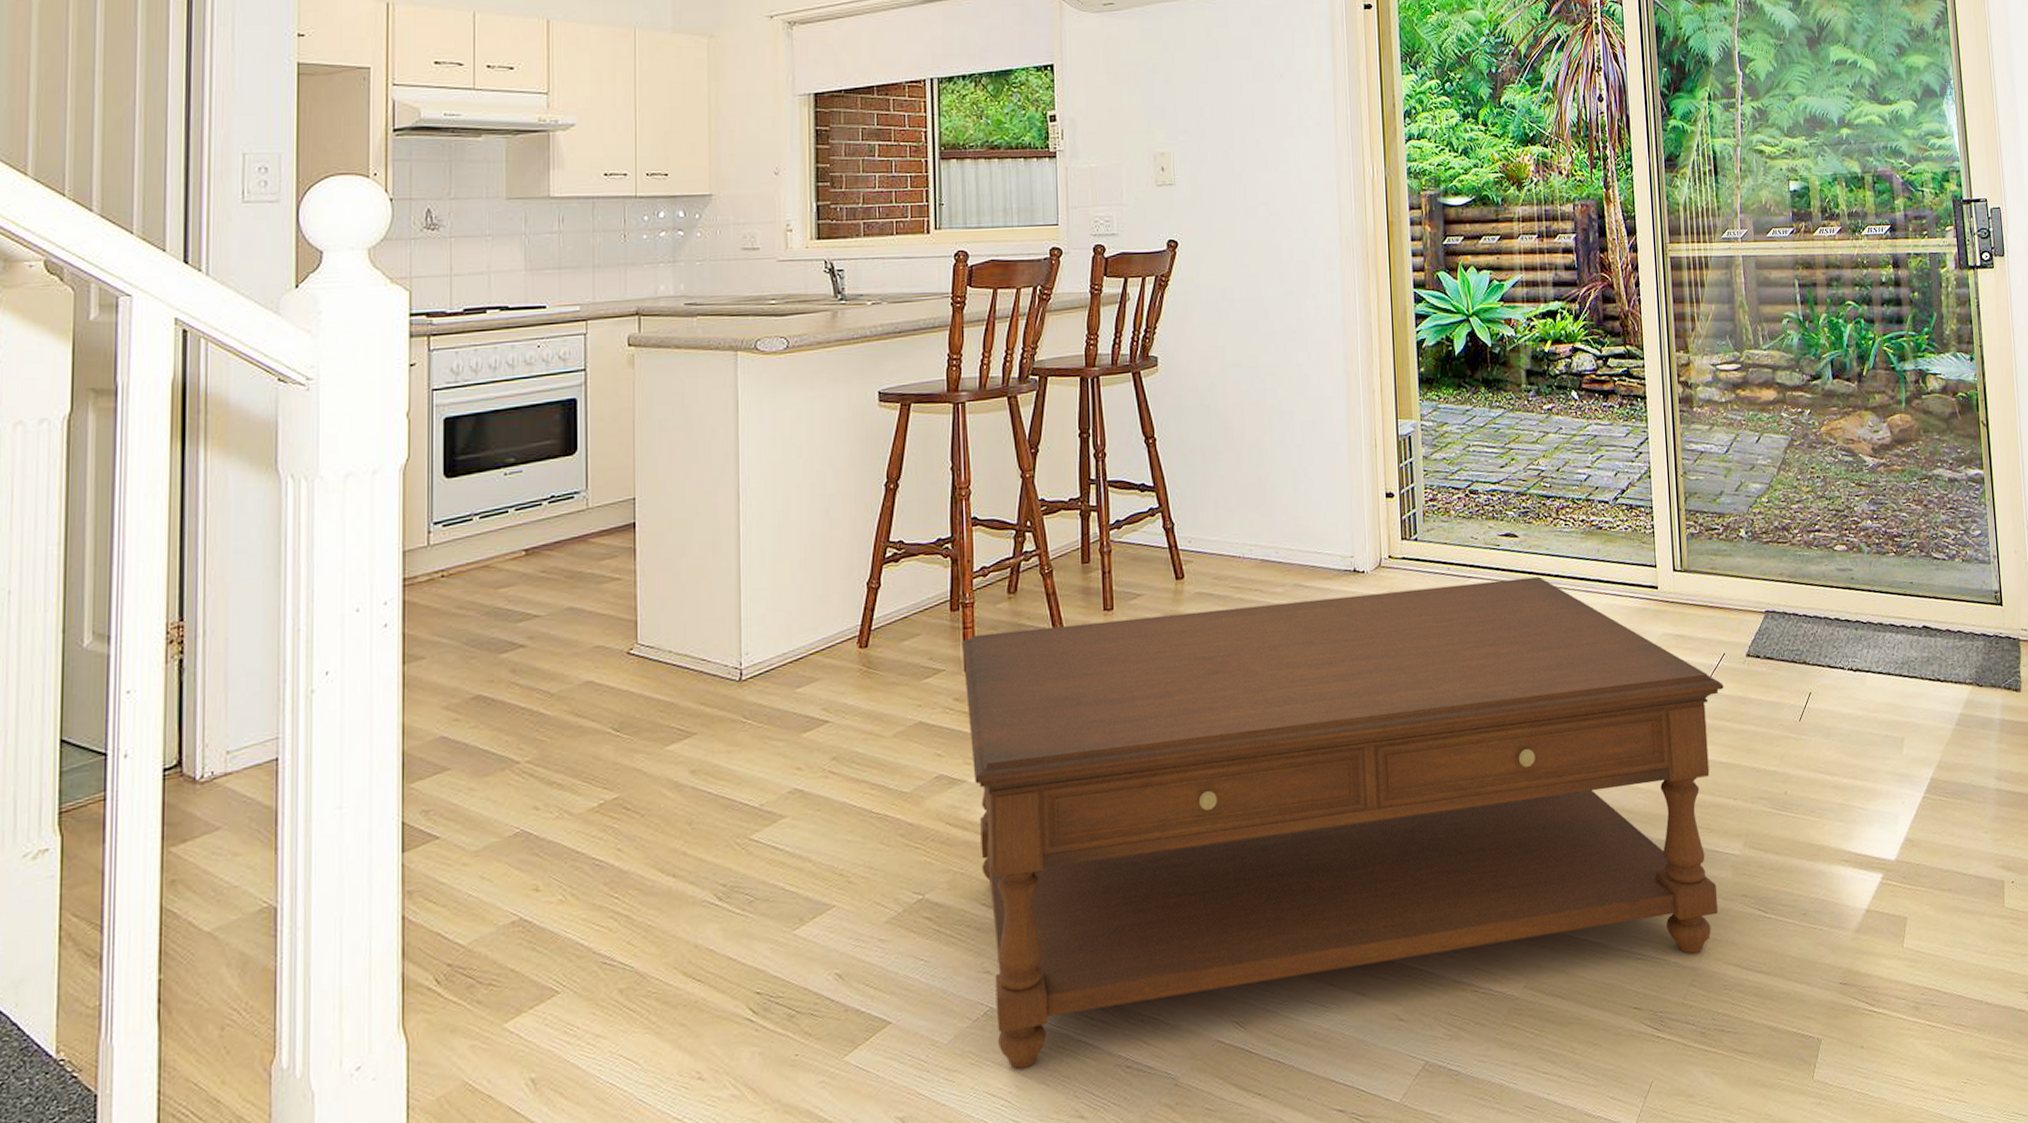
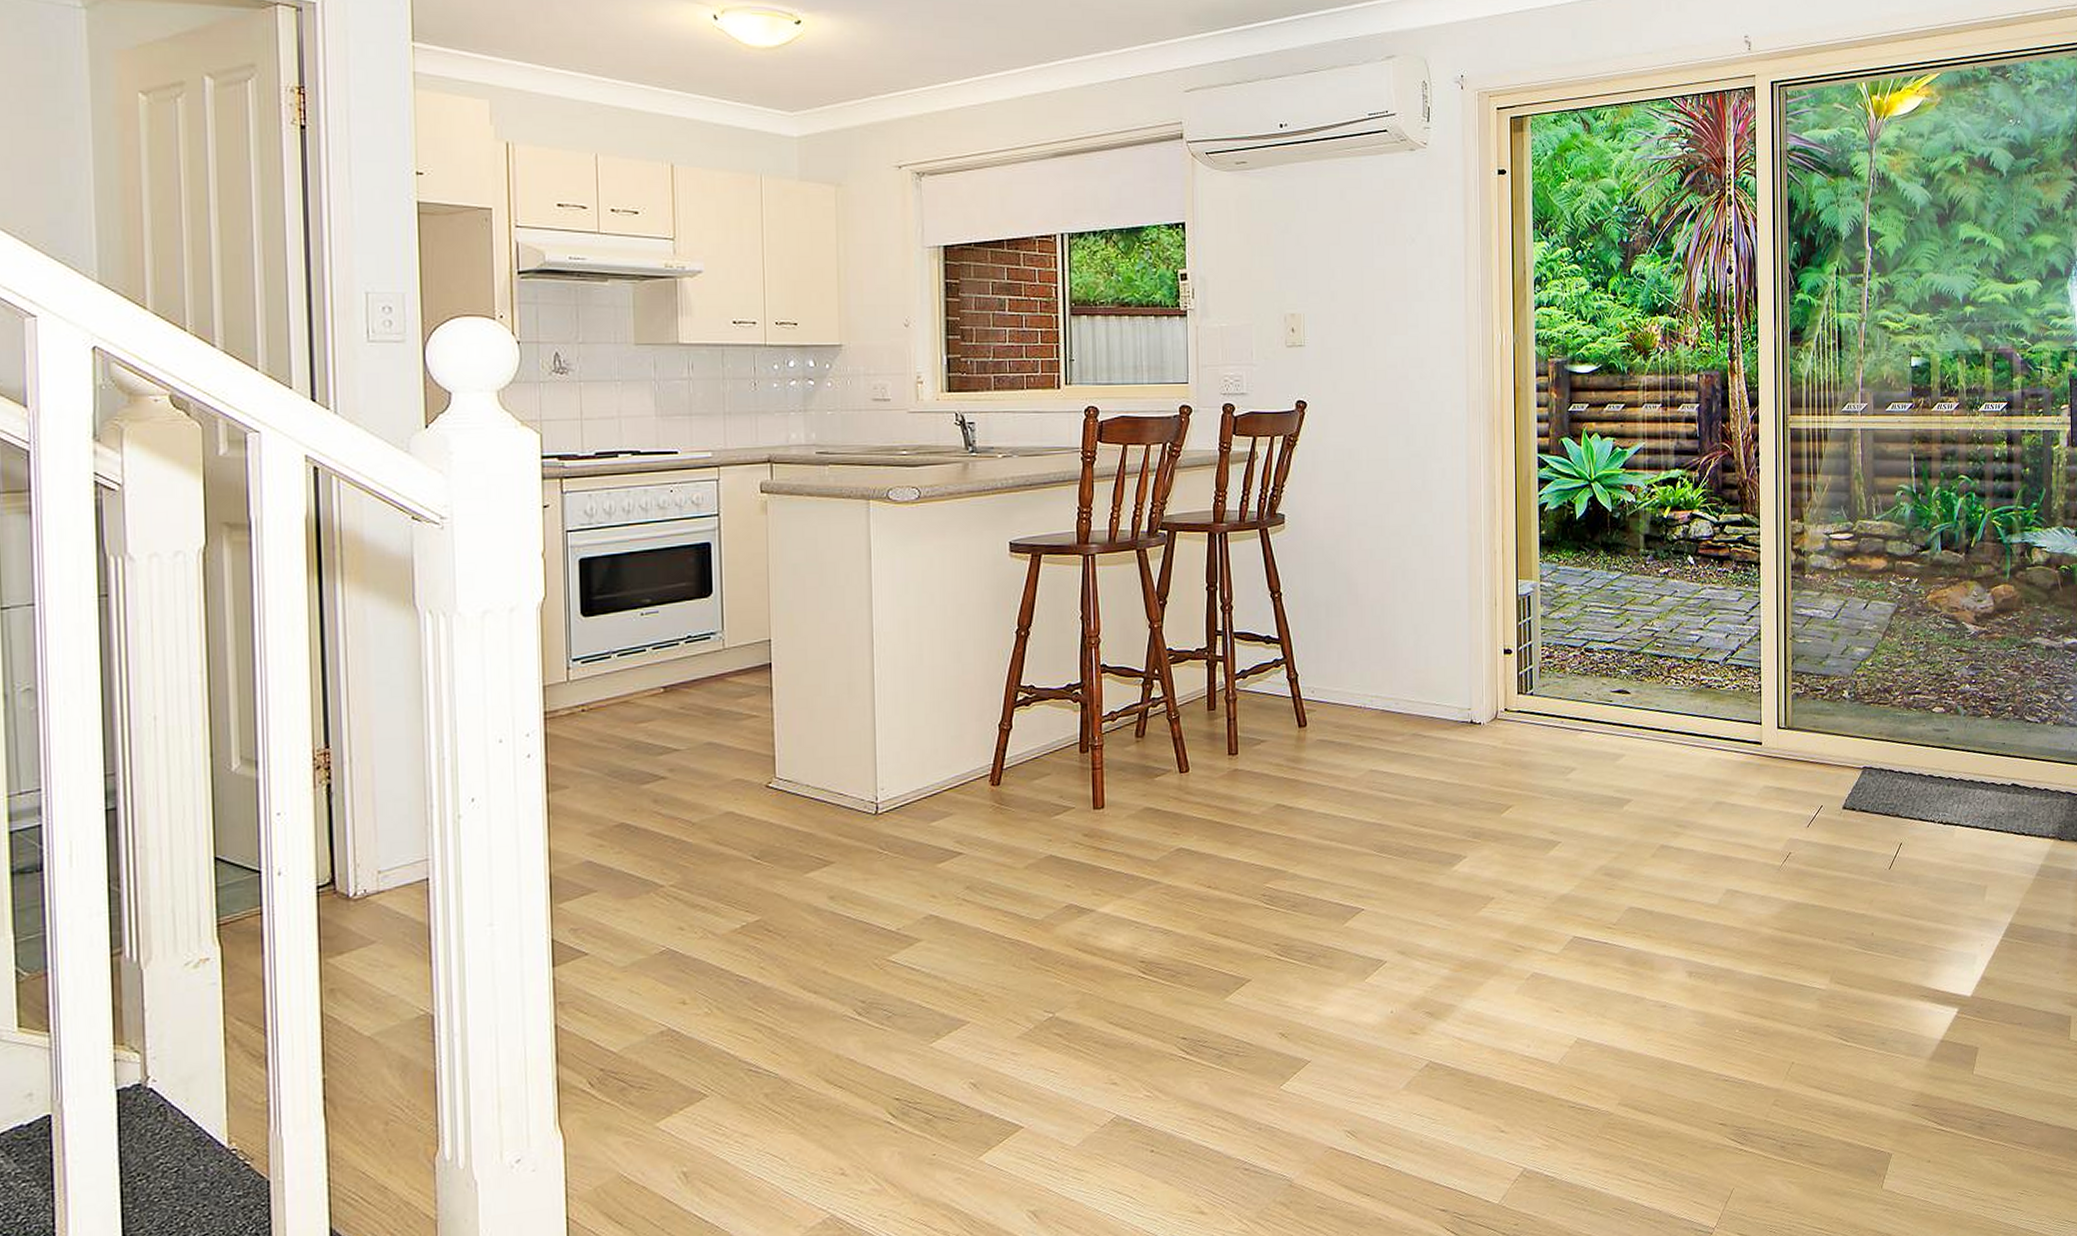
coffee table: present [962,576,1724,1070] -> none [1091,731,1819,1170]

